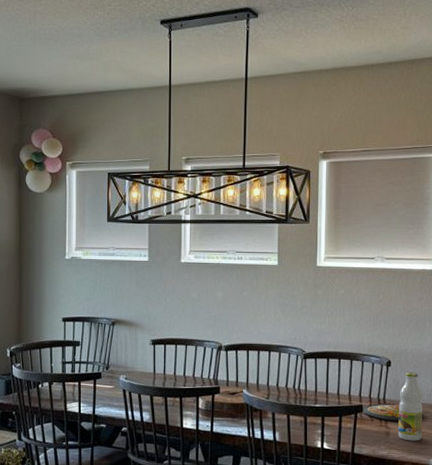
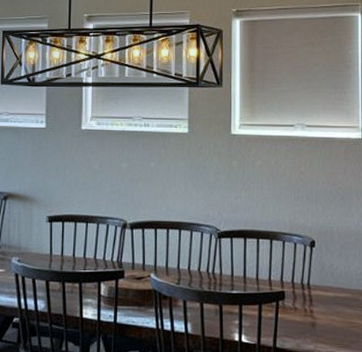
dish: present [363,404,423,421] -> none [286,290,353,310]
bottle: present [398,371,423,441] -> none [325,253,352,333]

